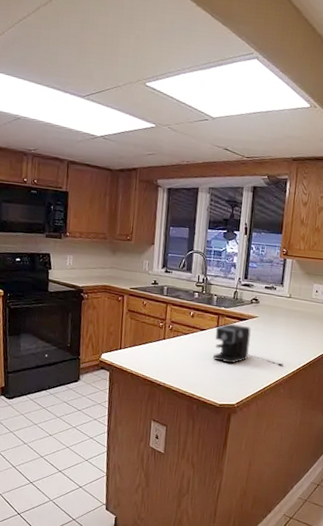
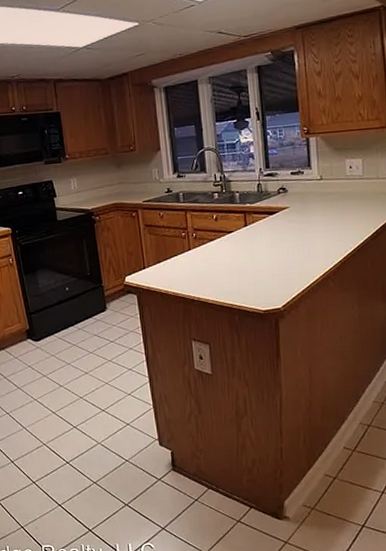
coffee maker: present [212,324,283,366] -> none [244,219,328,264]

